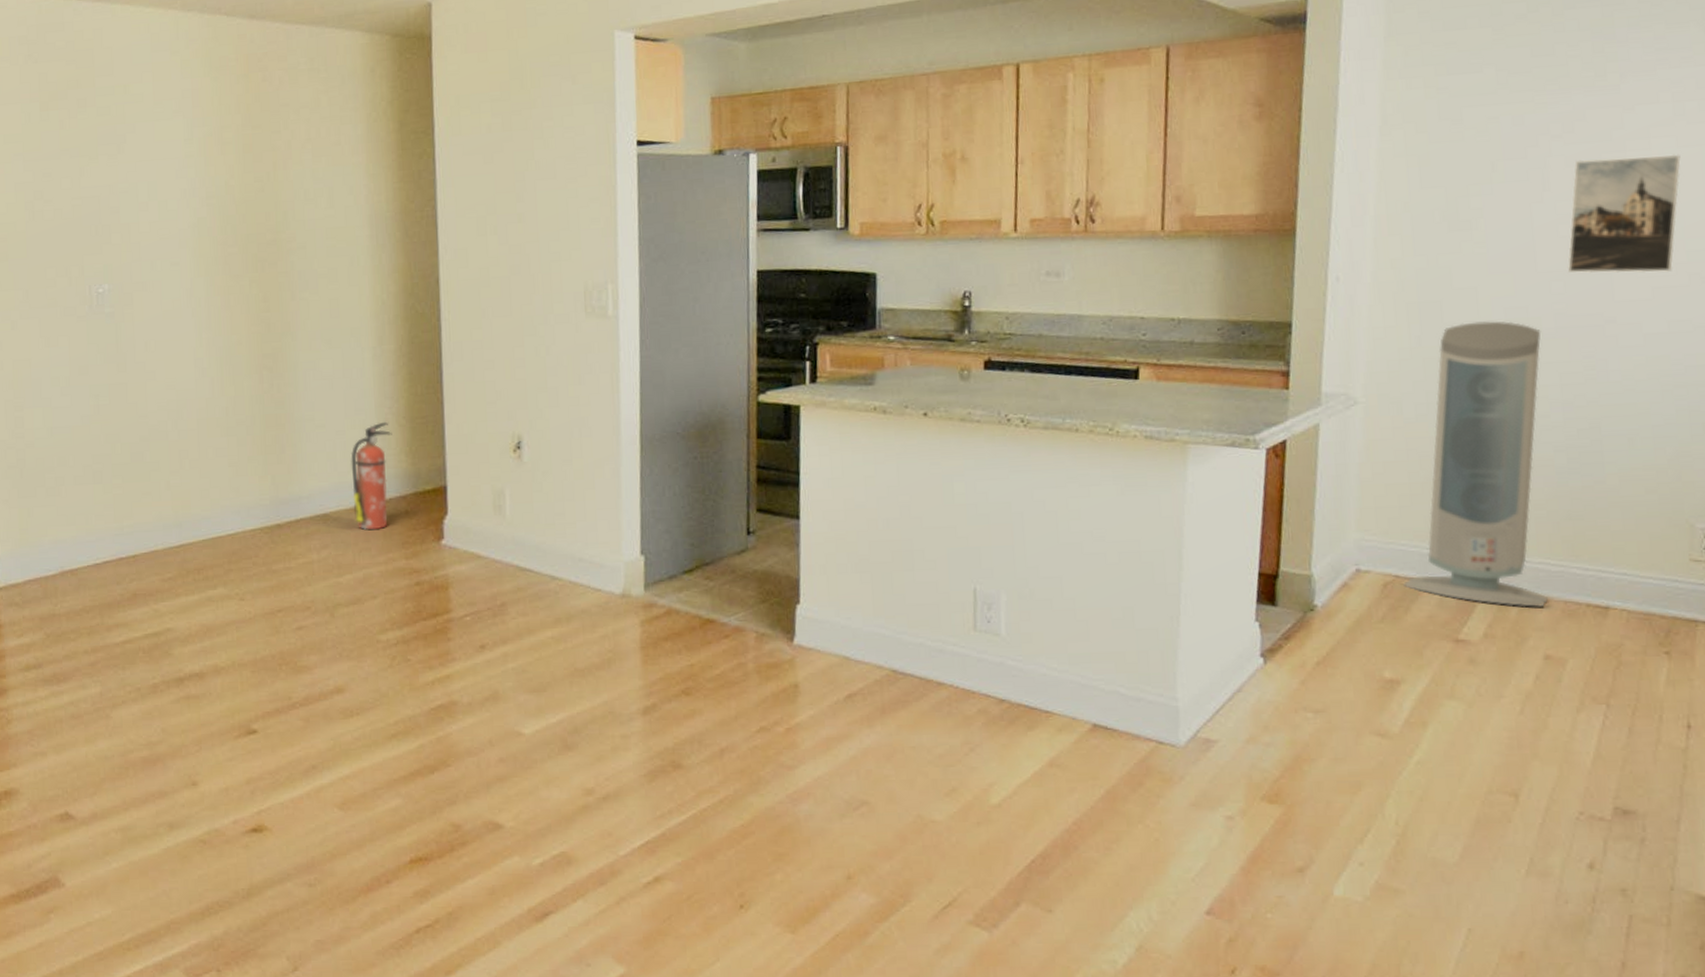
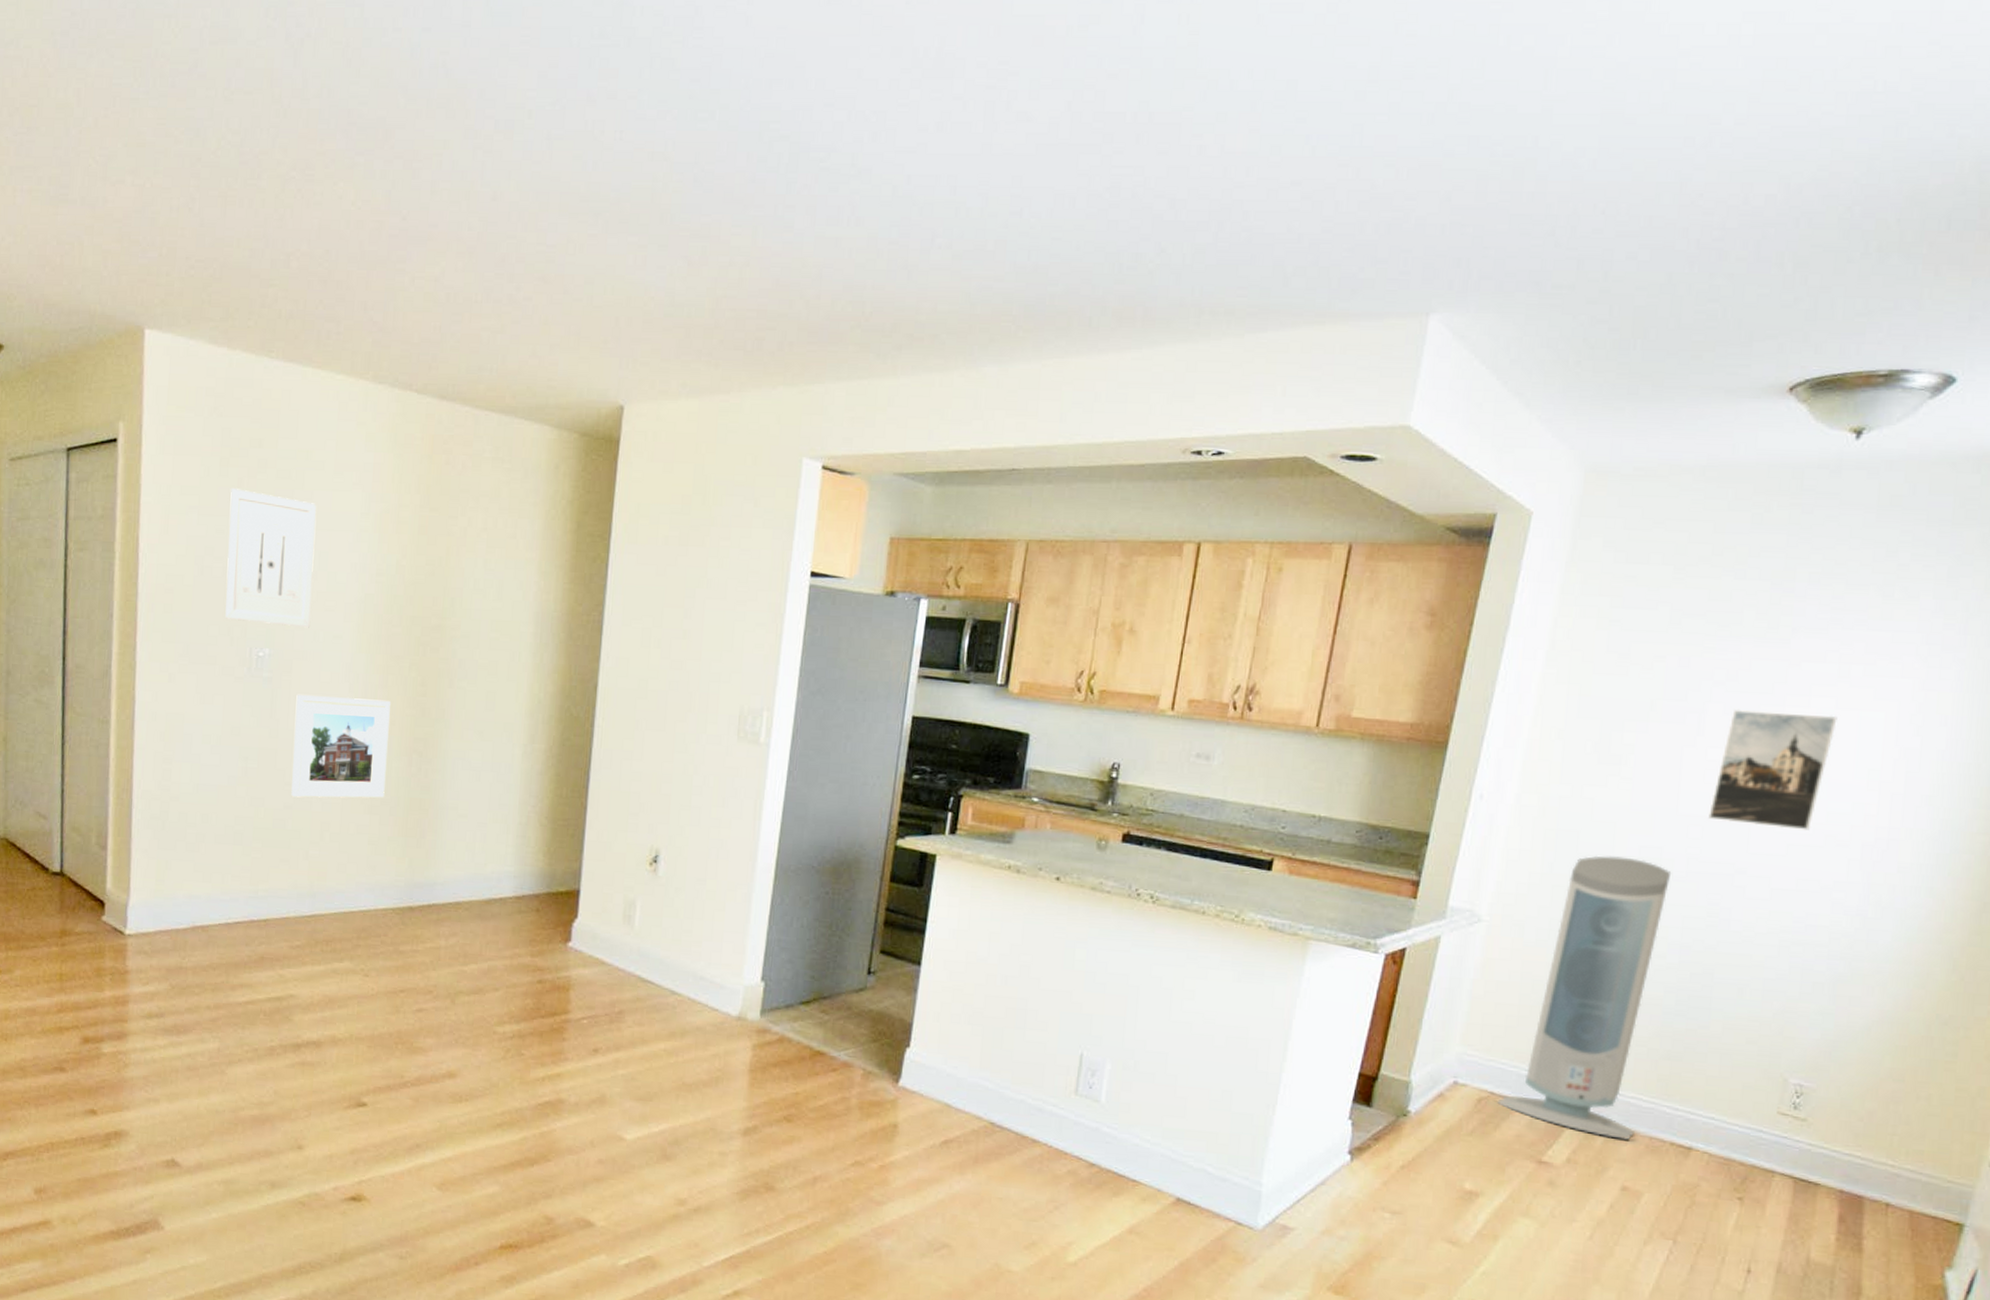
wall art: none [53,131,146,260] -> present [225,488,317,628]
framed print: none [140,320,239,429] -> present [291,694,391,799]
fire extinguisher: present [350,421,392,530] -> none [486,819,533,924]

